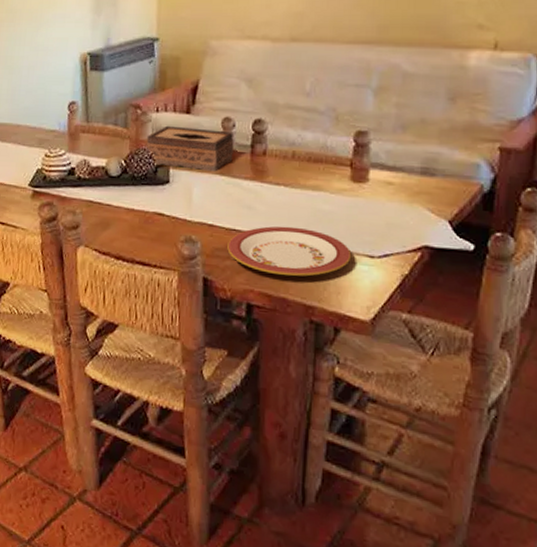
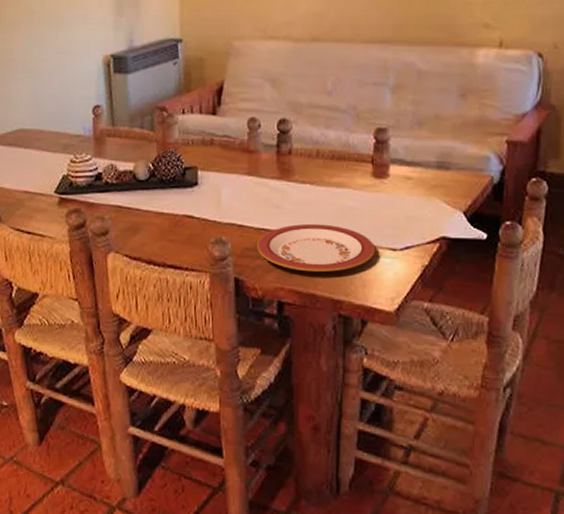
tissue box: present [146,125,234,172] -> none [173,127,260,172]

